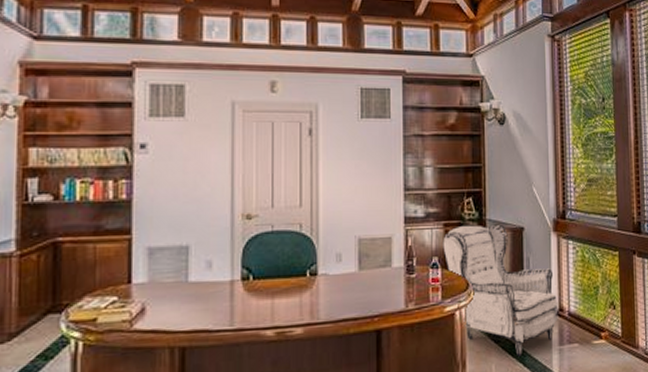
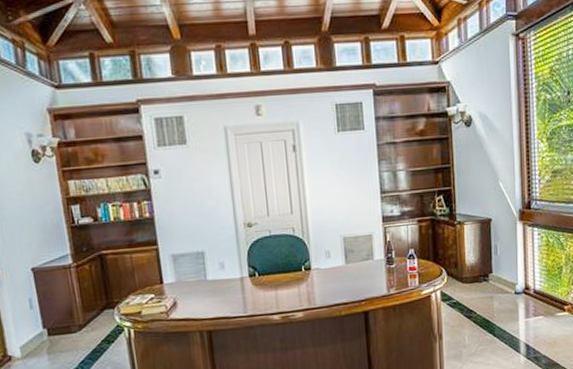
armchair: present [443,224,558,357] -> none [417,217,524,329]

